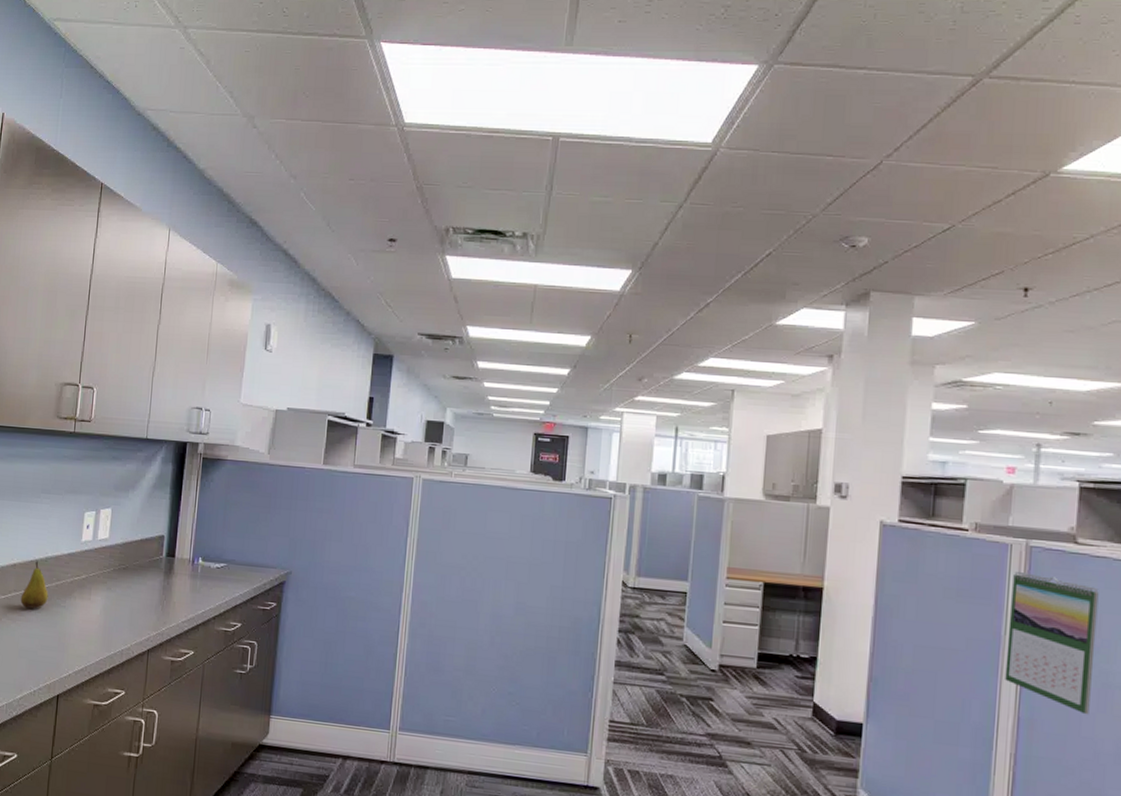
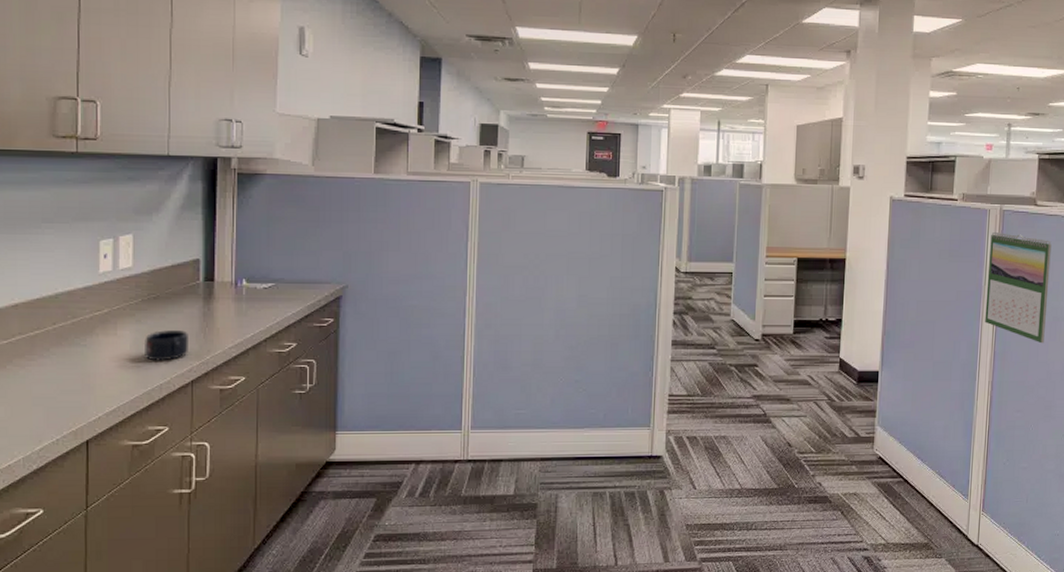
fruit: present [20,561,49,609] -> none [28,298,64,351]
mug: none [111,599,149,629] -> present [145,330,188,361]

